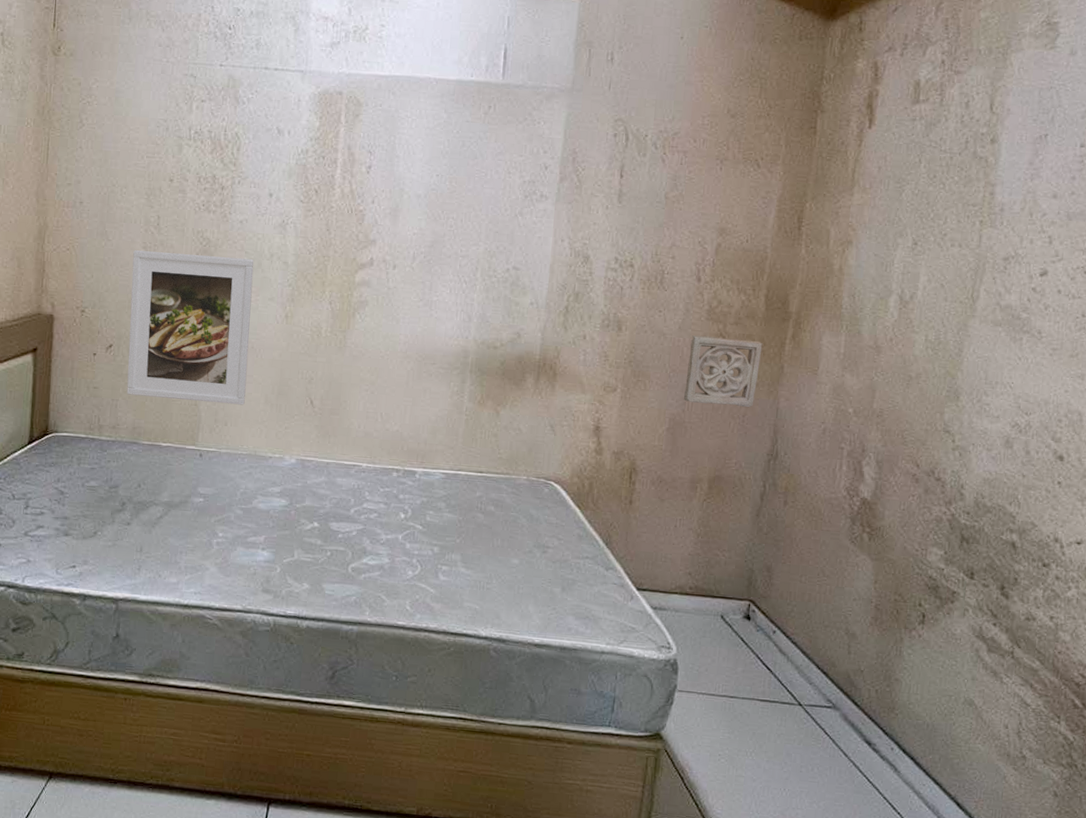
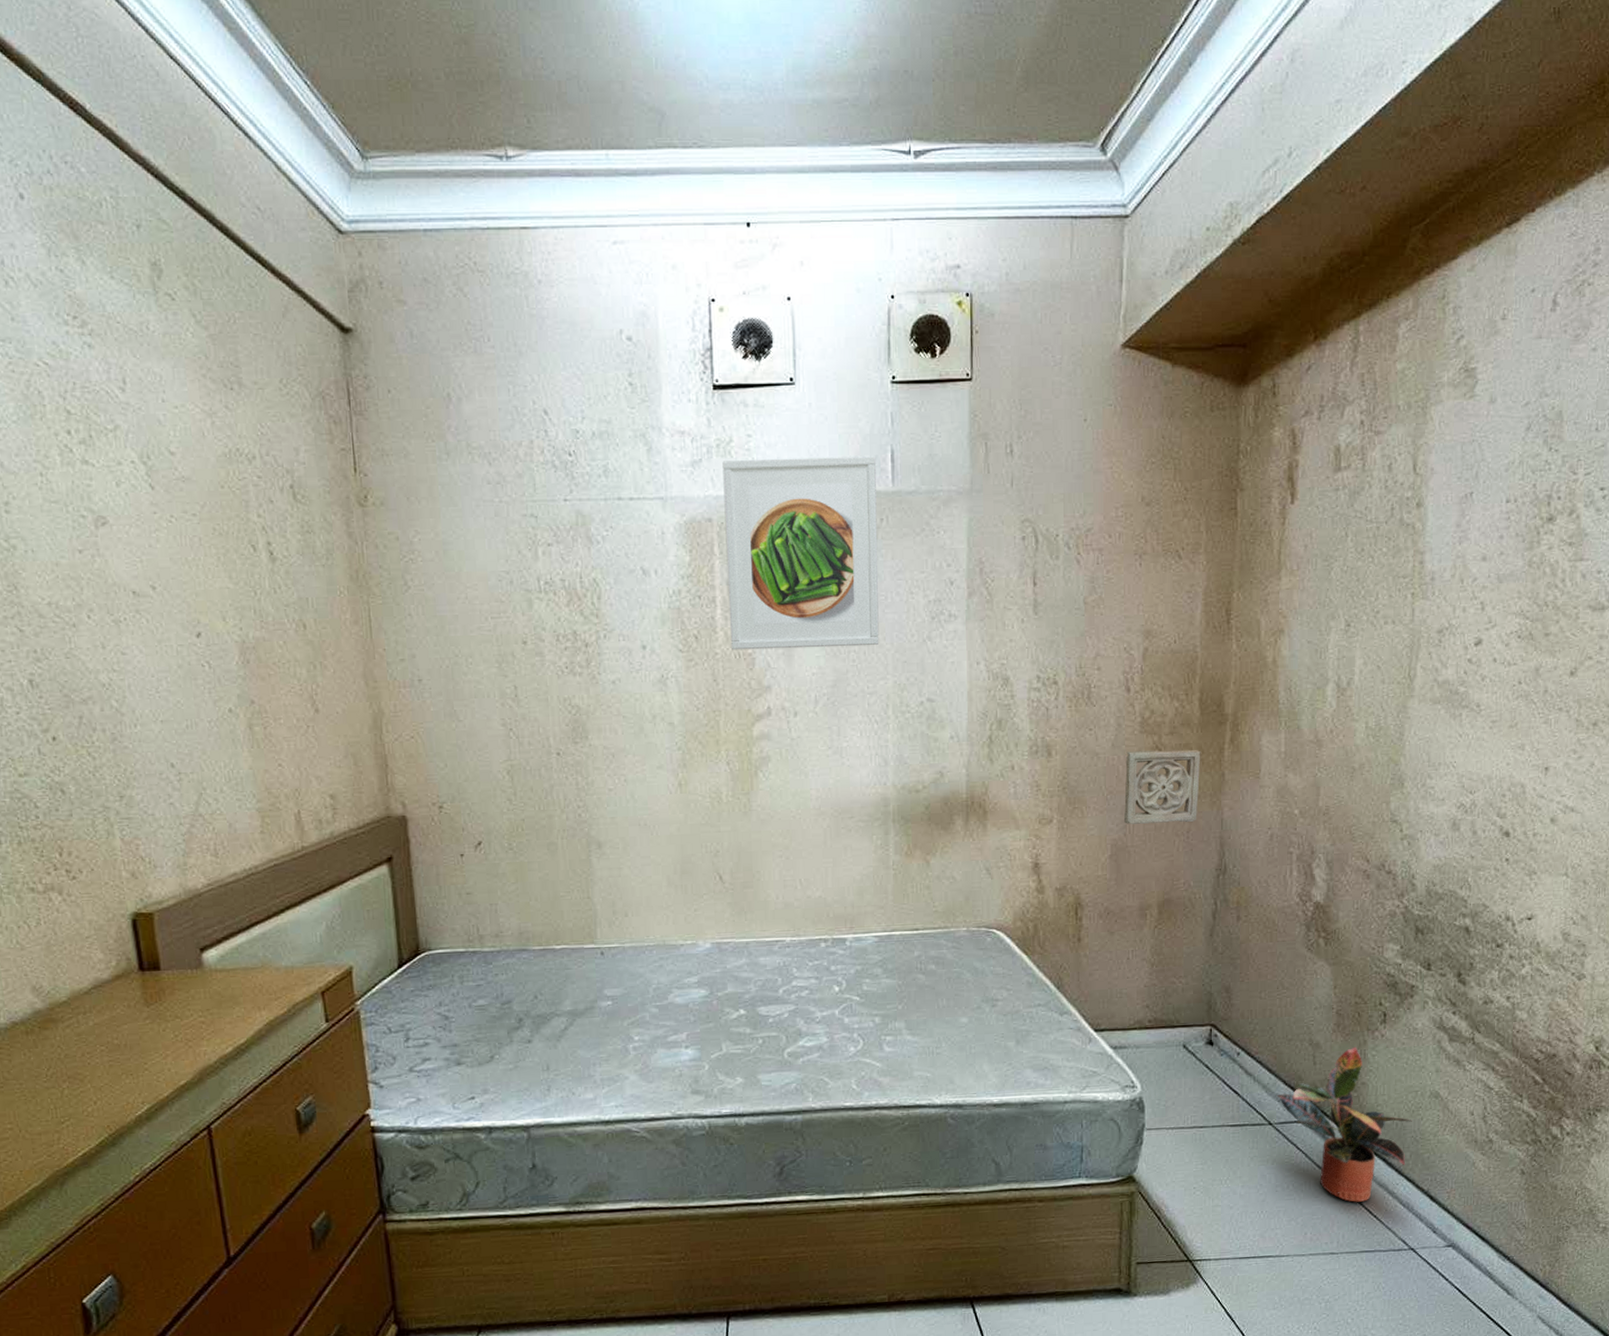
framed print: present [126,250,254,405] -> none [491,724,645,897]
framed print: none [345,45,491,216] -> present [722,456,879,651]
potted plant: none [808,642,944,797] -> present [1276,1046,1412,1202]

